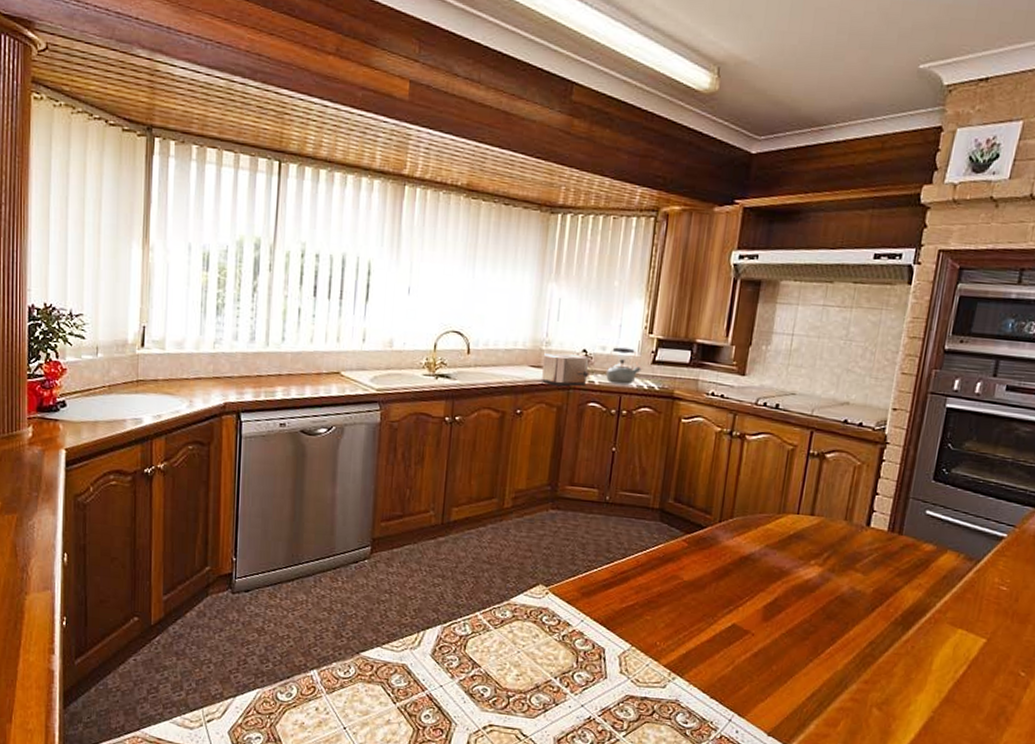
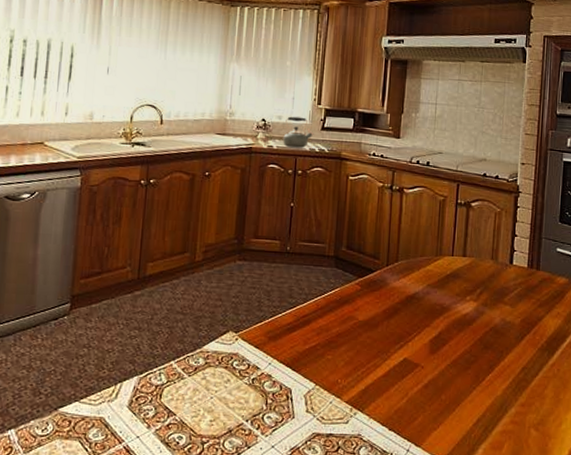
toaster: present [541,353,590,387] -> none [226,122,268,152]

